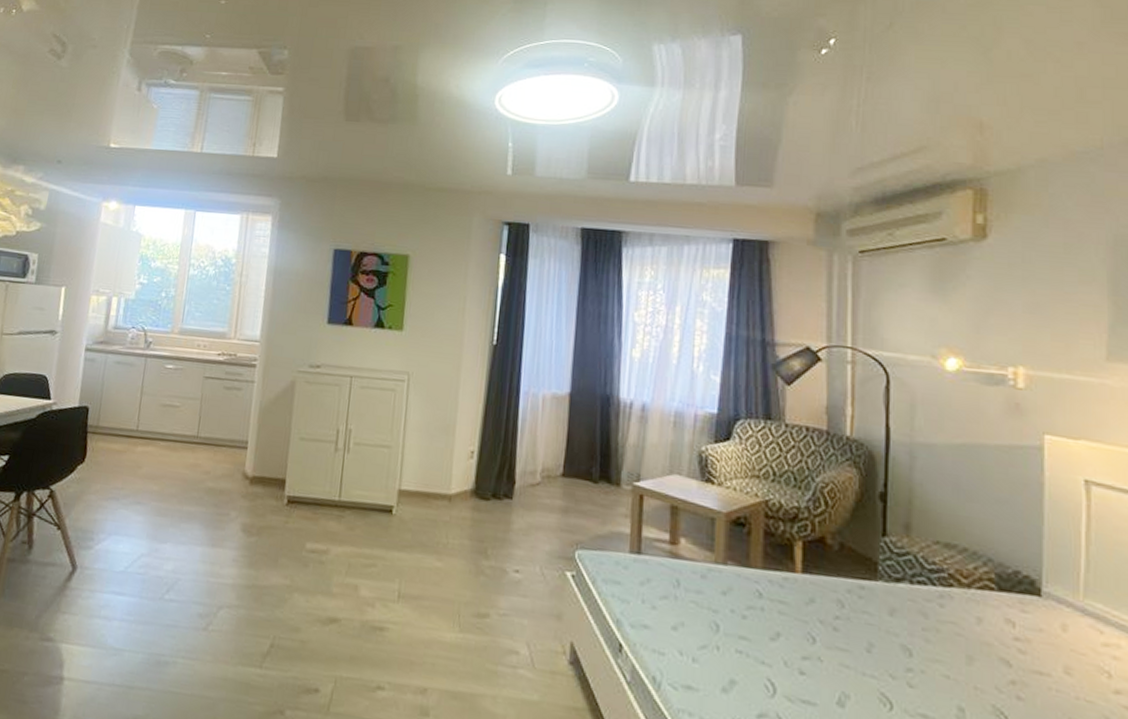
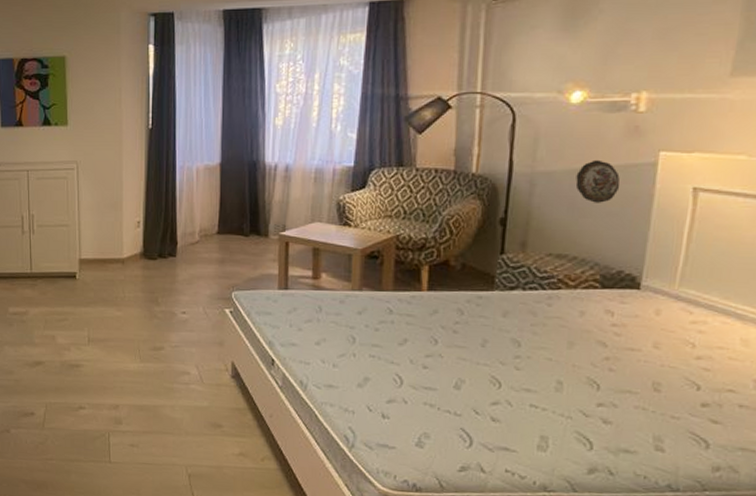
decorative plate: none [958,436,1005,487] -> present [575,159,620,203]

